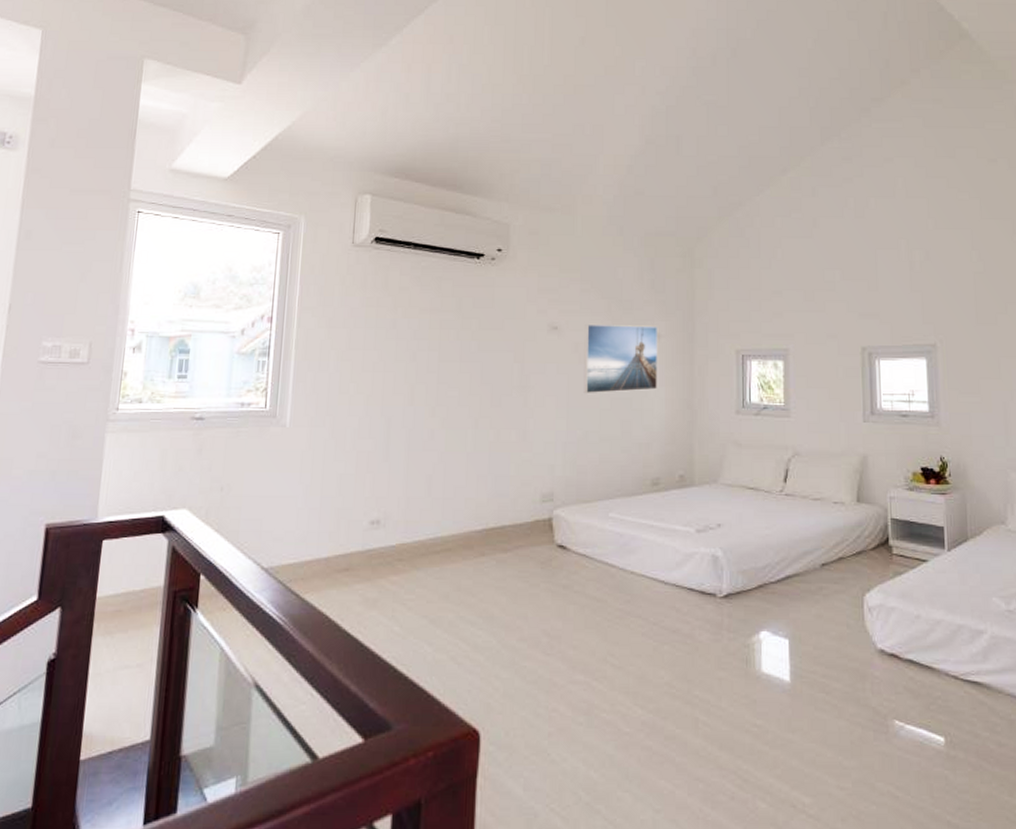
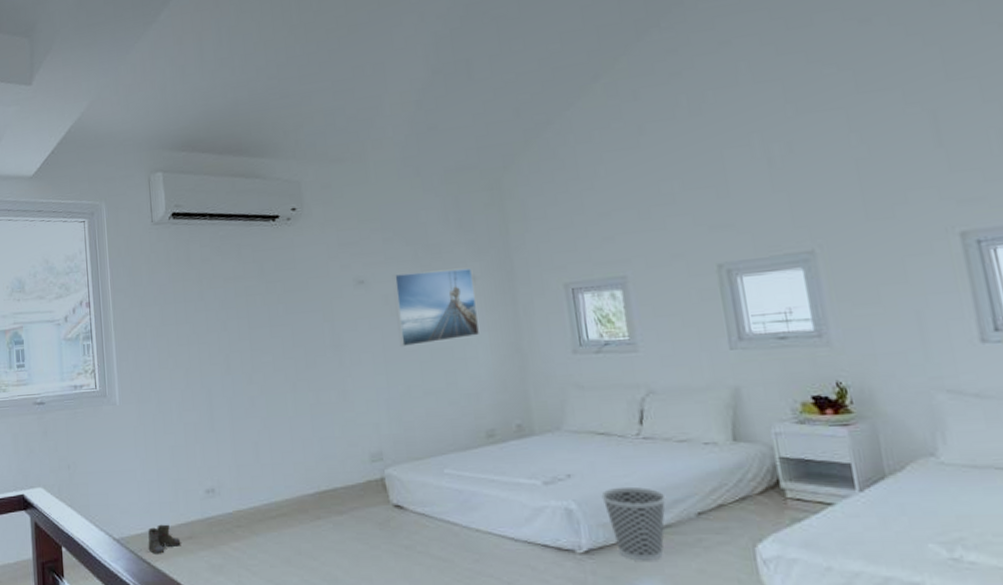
boots: none [297,554,336,586] -> present [147,524,181,554]
wastebasket: none [744,537,798,606] -> present [601,486,666,561]

